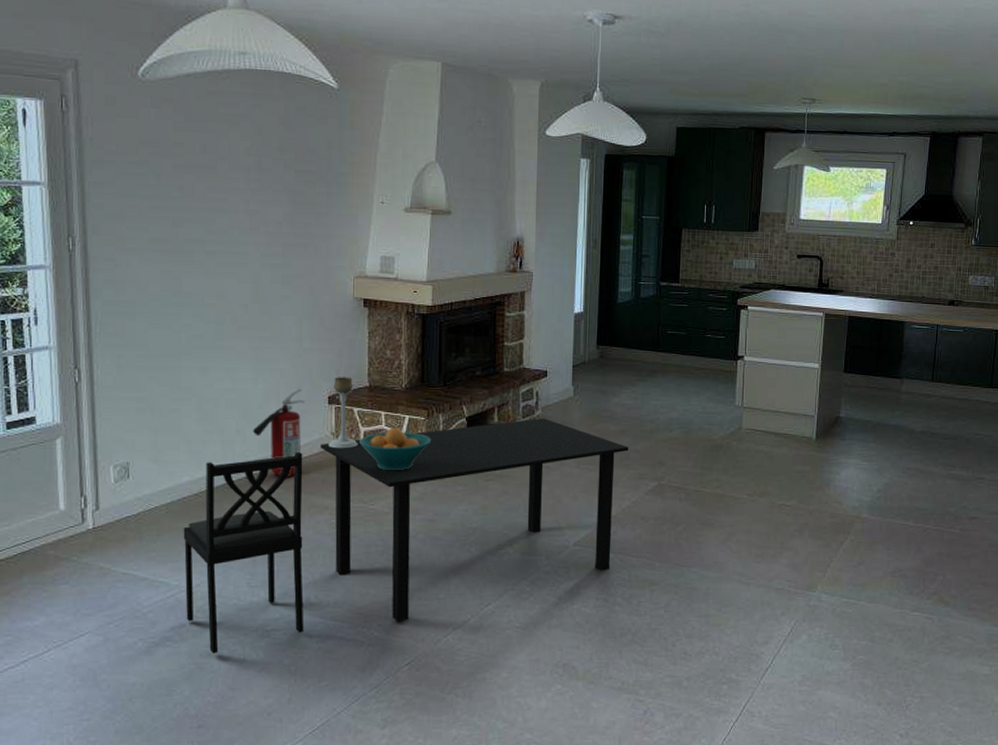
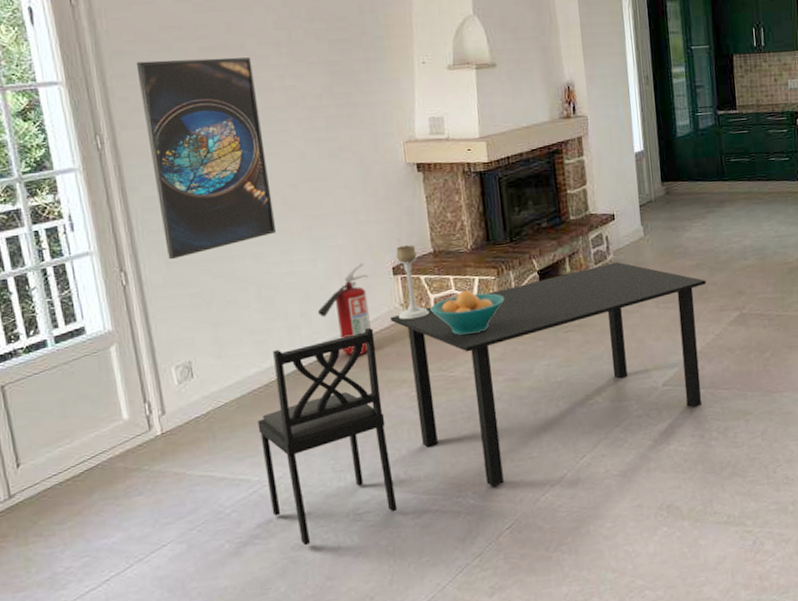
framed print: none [114,171,224,363] -> present [136,57,276,260]

